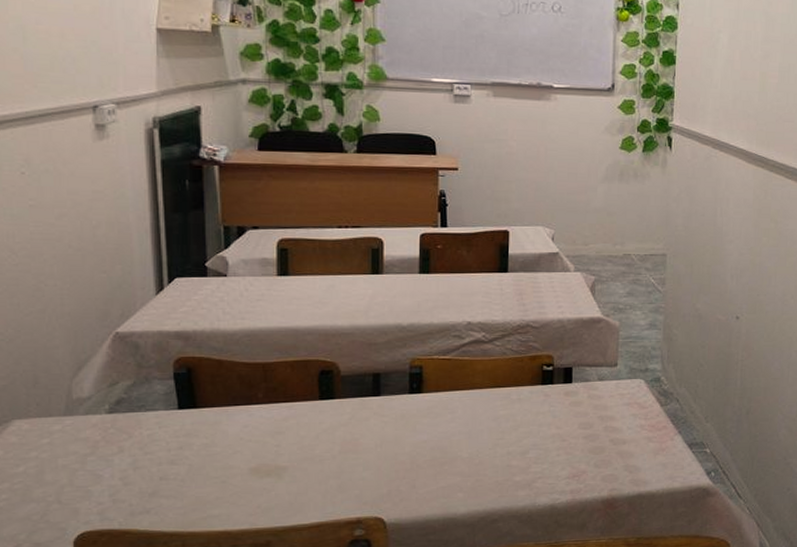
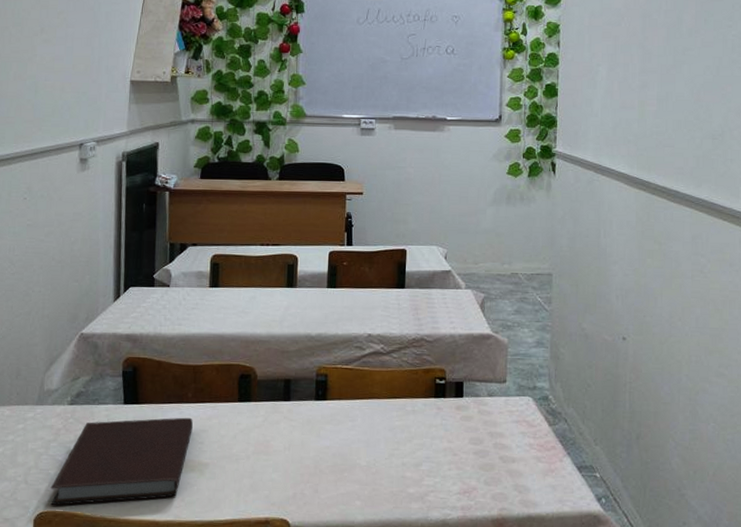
notebook: none [92,419,266,525] -> present [50,417,193,506]

